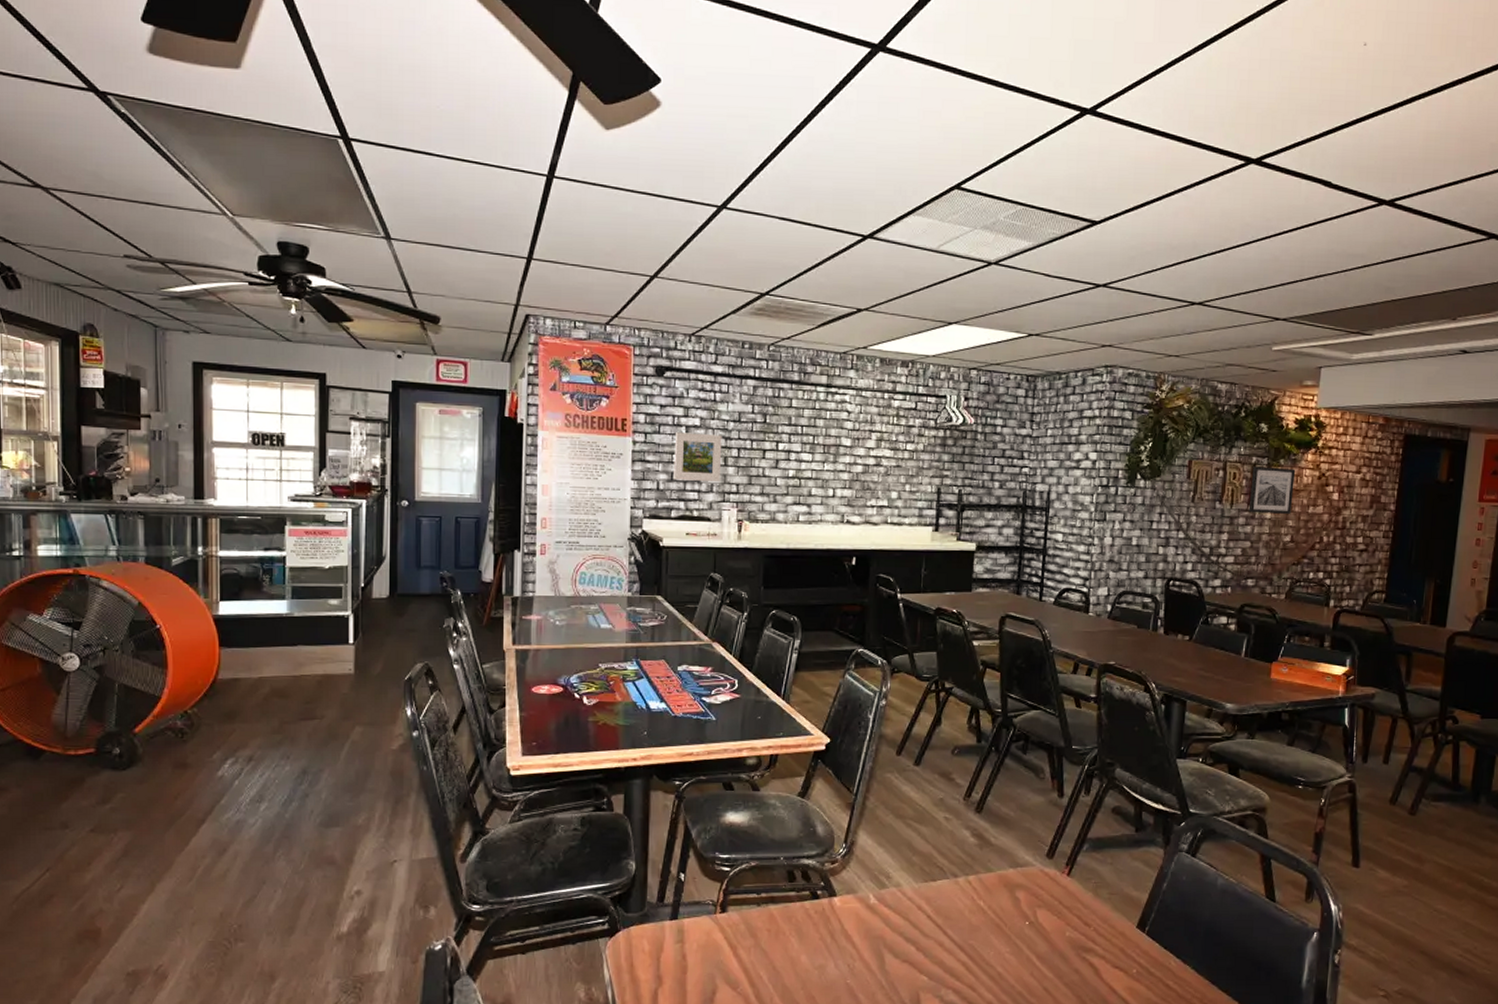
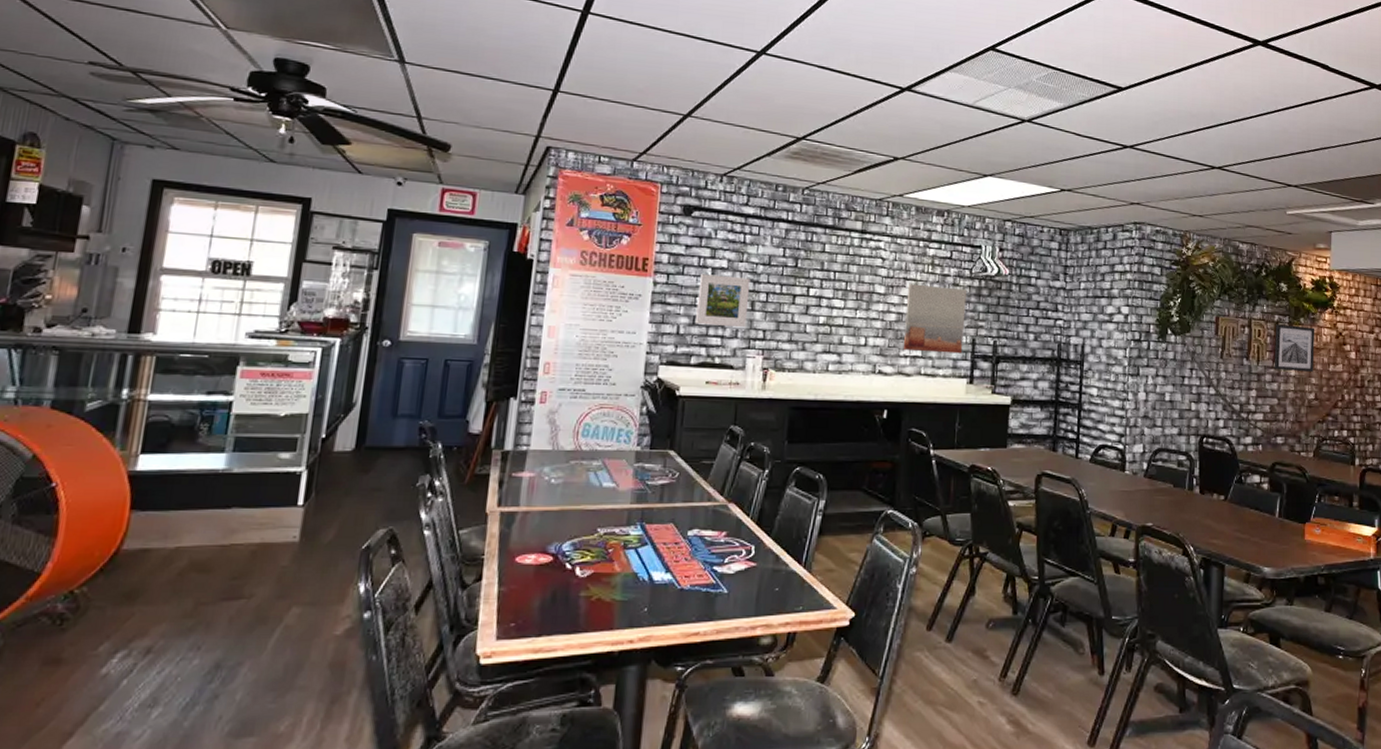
wall art: none [869,435,931,503] -> present [903,283,966,354]

